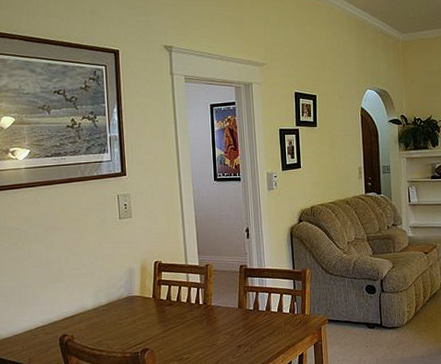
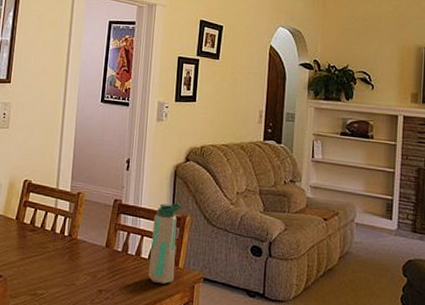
water bottle: none [277,259,303,331] -> present [148,203,182,284]

